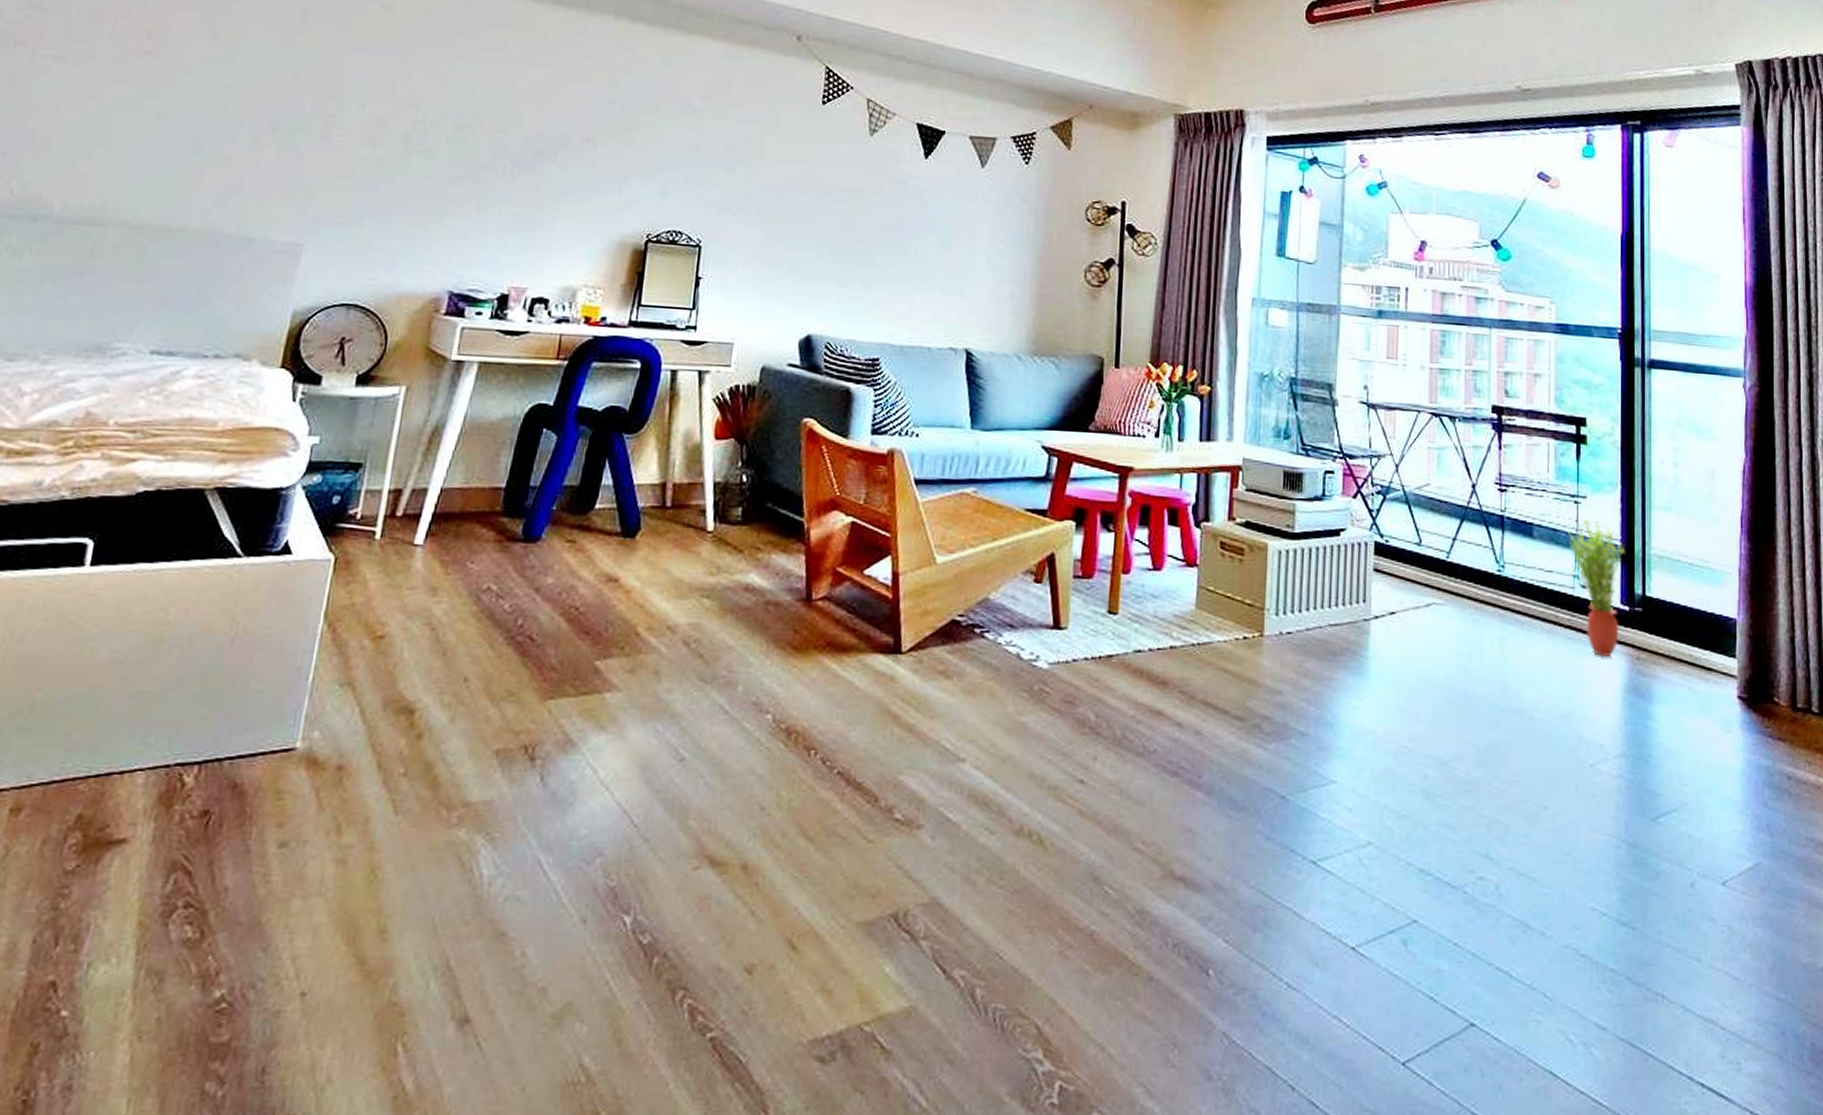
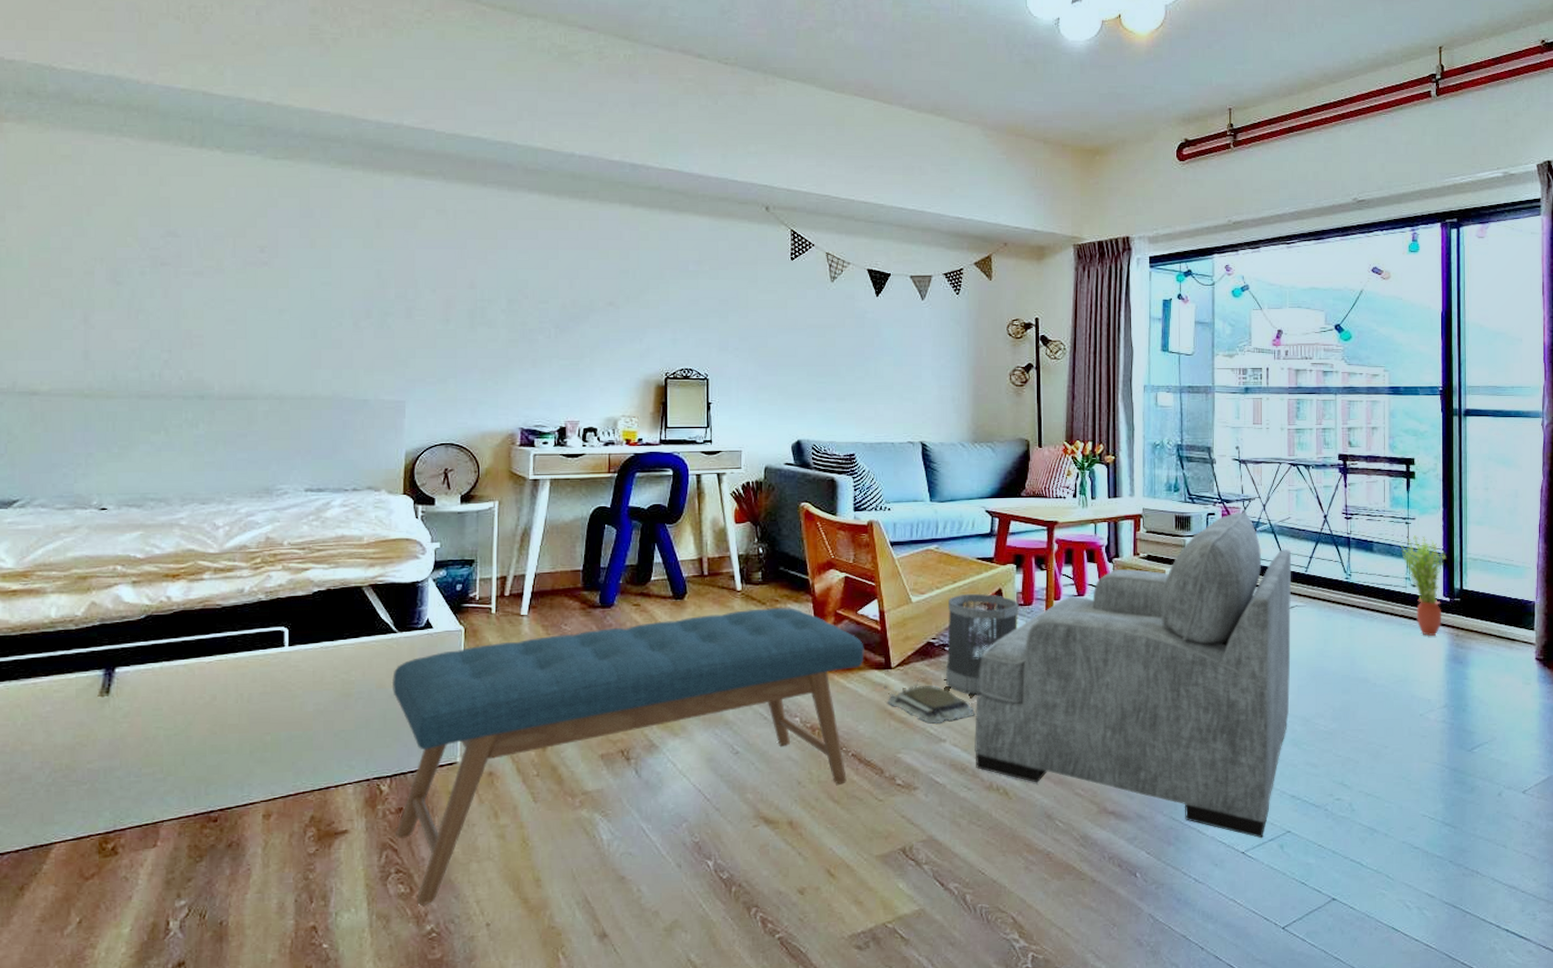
bench: none [193,557,868,957] -> present [391,608,864,904]
book: none [888,667,1010,735] -> present [883,676,976,724]
wastebasket: none [971,556,1076,700] -> present [945,593,1019,696]
armchair: none [1002,471,1430,928] -> present [975,511,1292,838]

